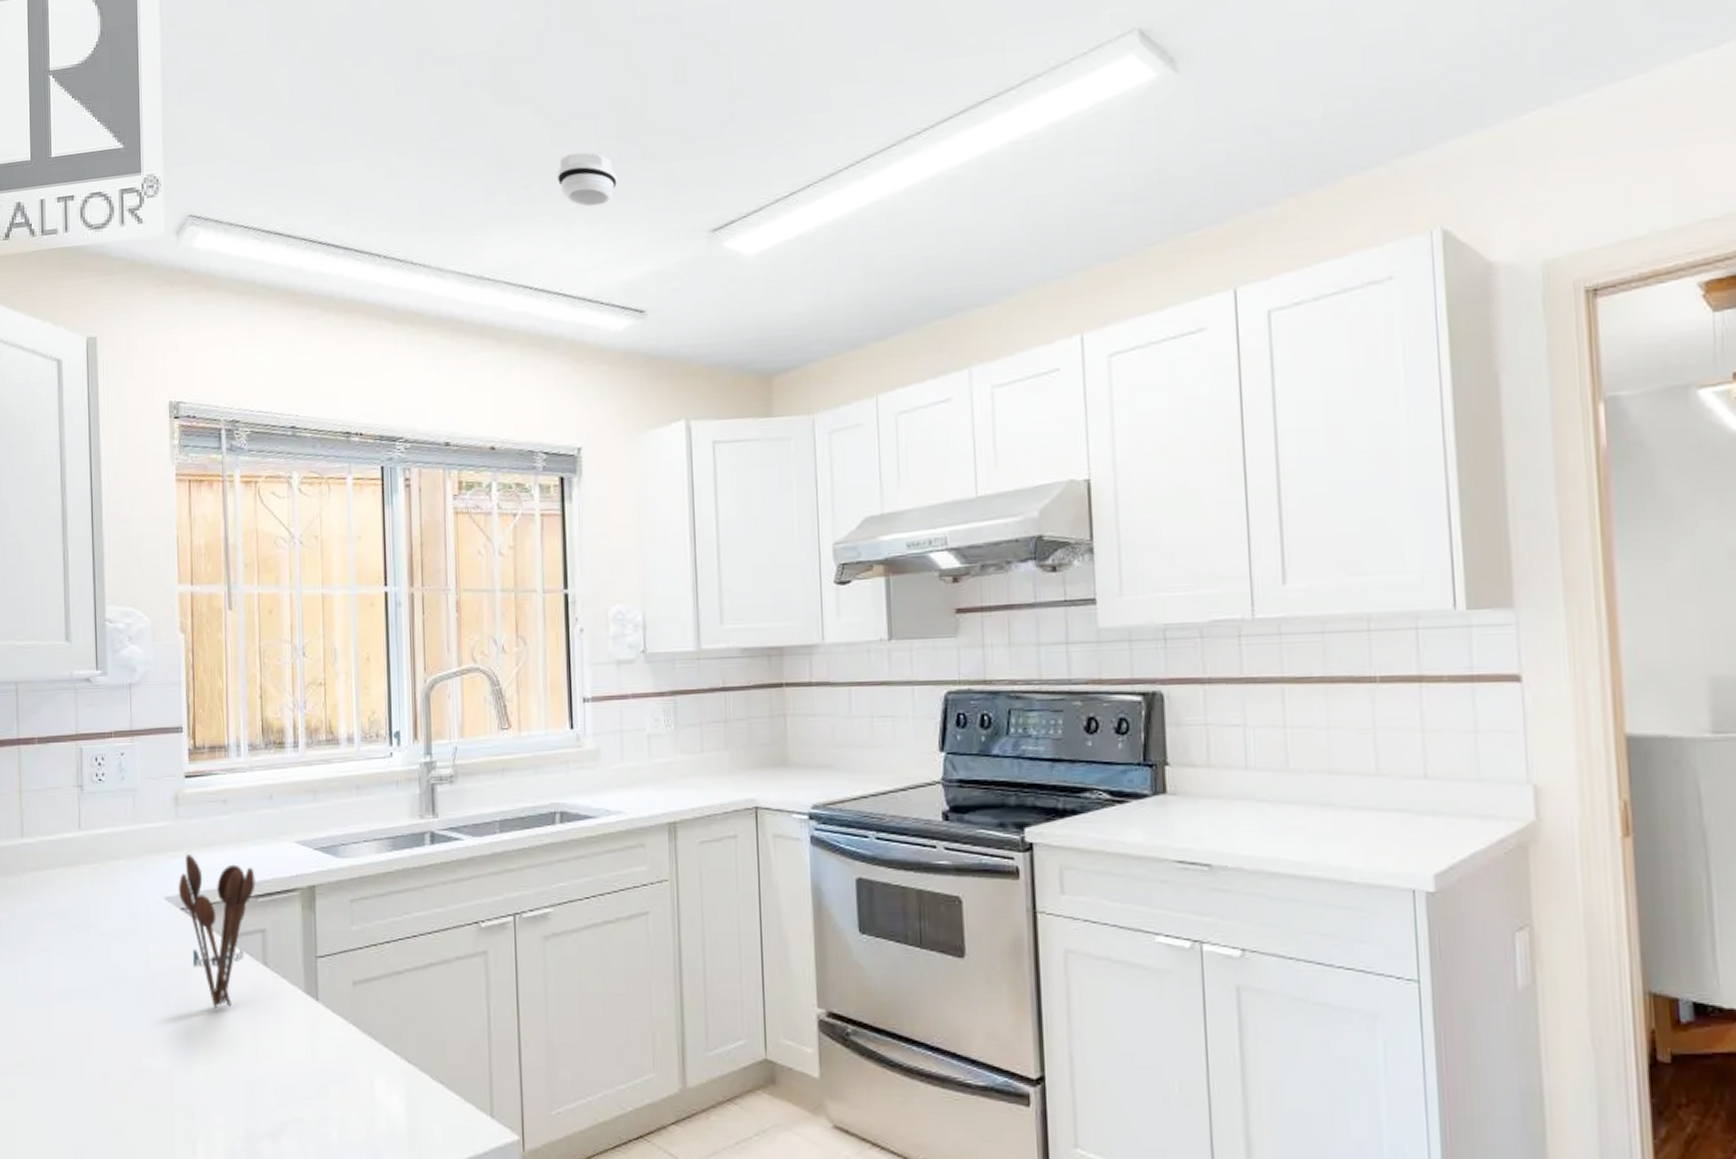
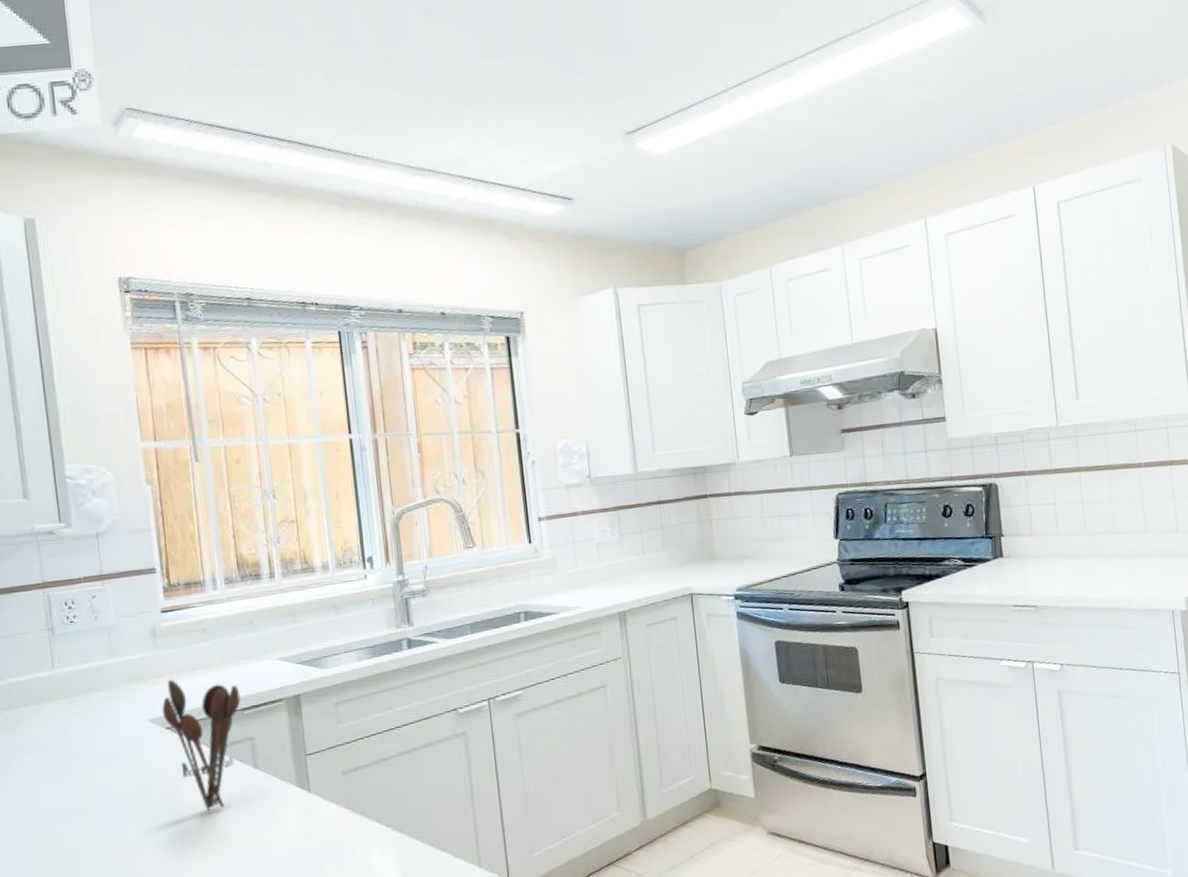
smoke detector: present [556,152,618,207] -> none [486,65,542,111]

